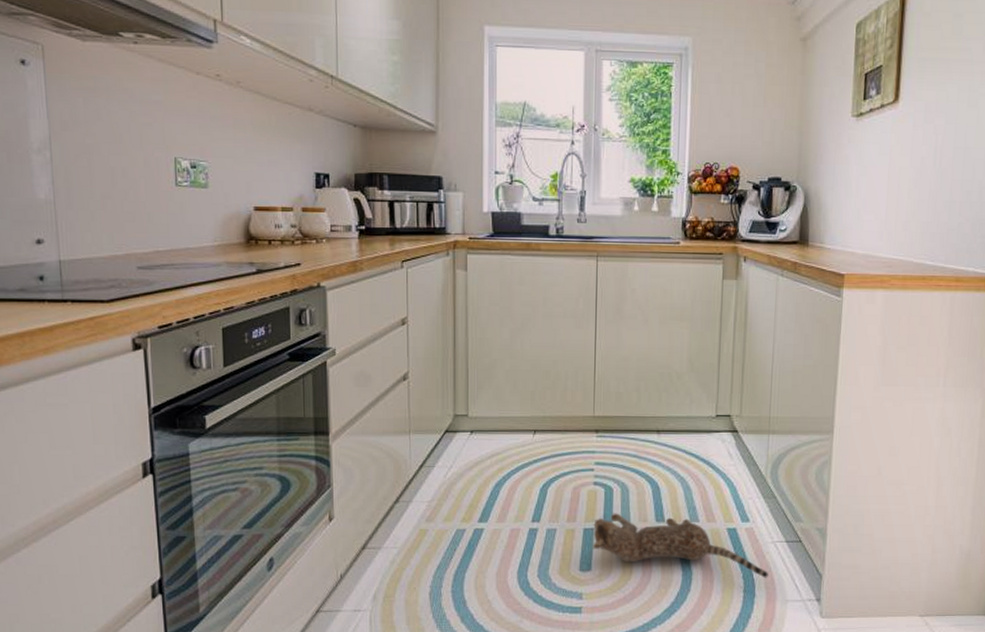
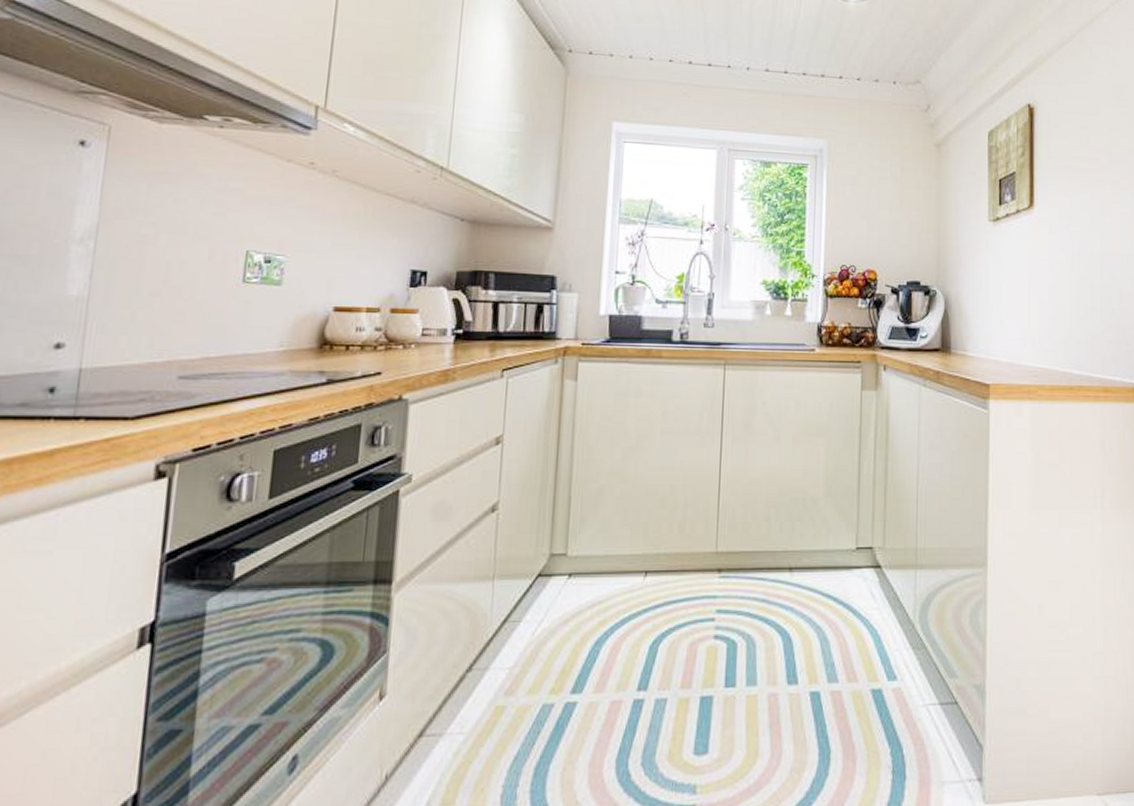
cat: present [592,513,769,578] -> none [710,674,921,754]

